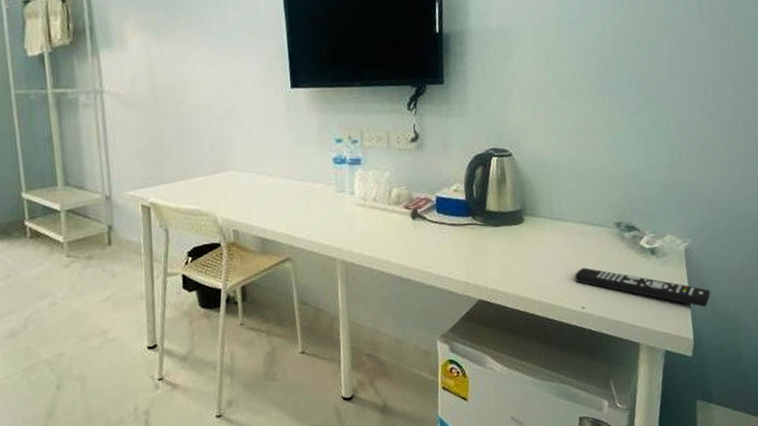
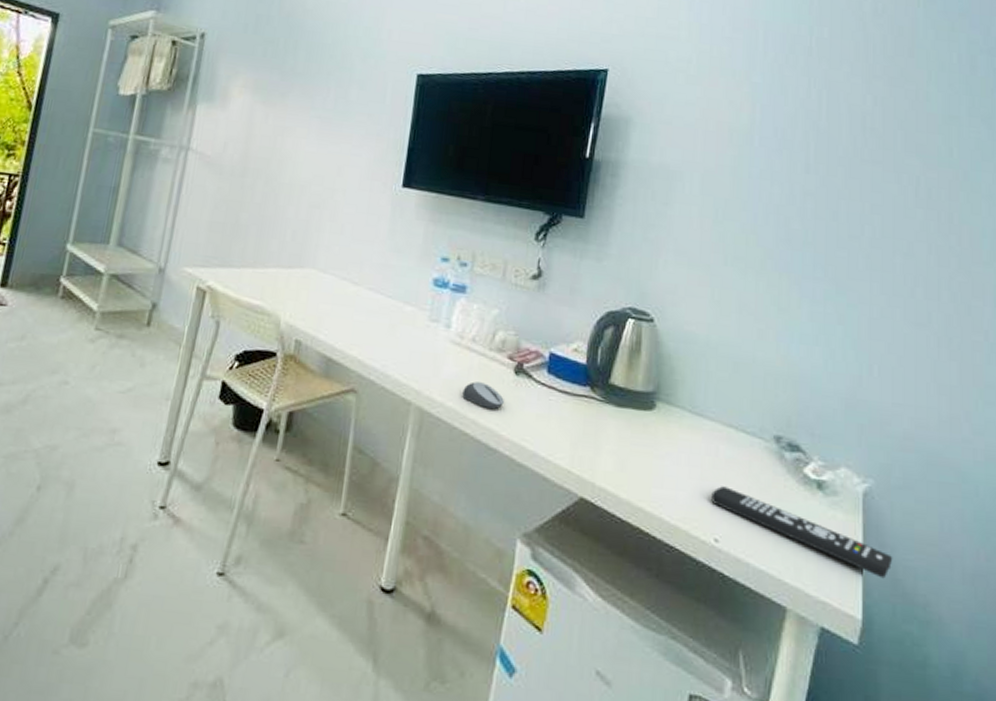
computer mouse: none [374,231,408,250] -> present [462,381,504,410]

